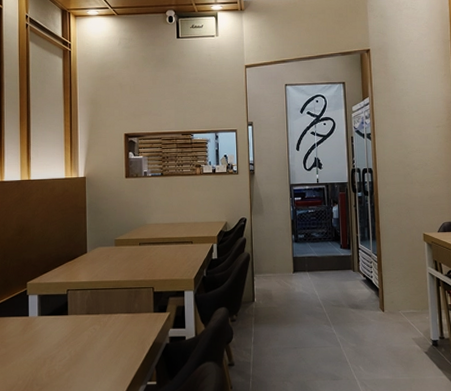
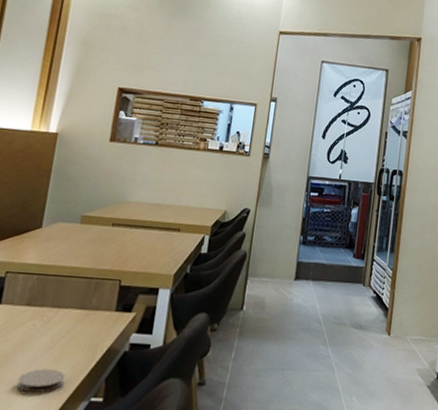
coaster: none [91,362,125,381] -> present [17,369,65,393]

